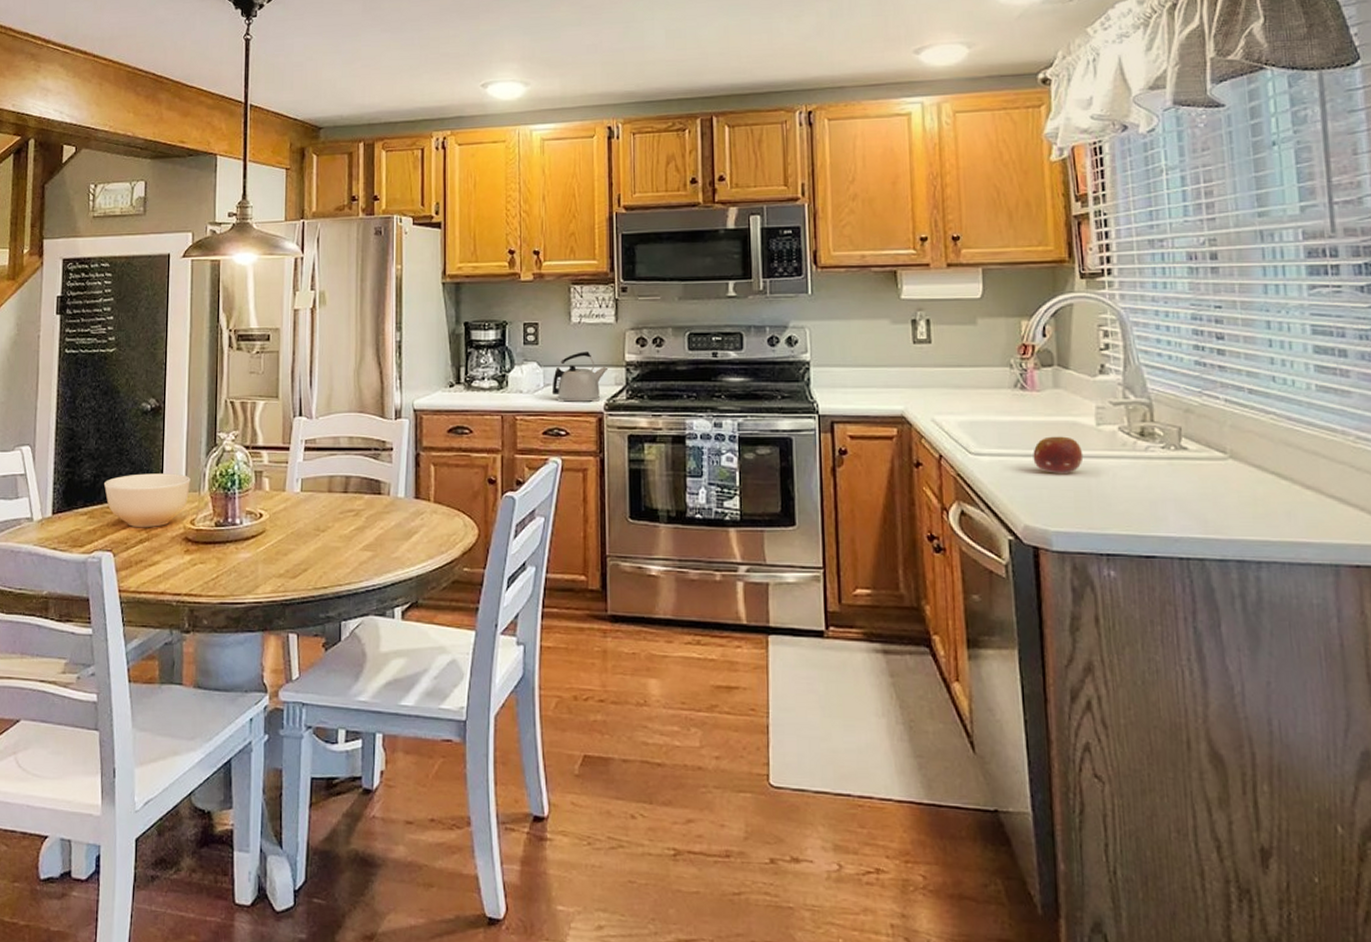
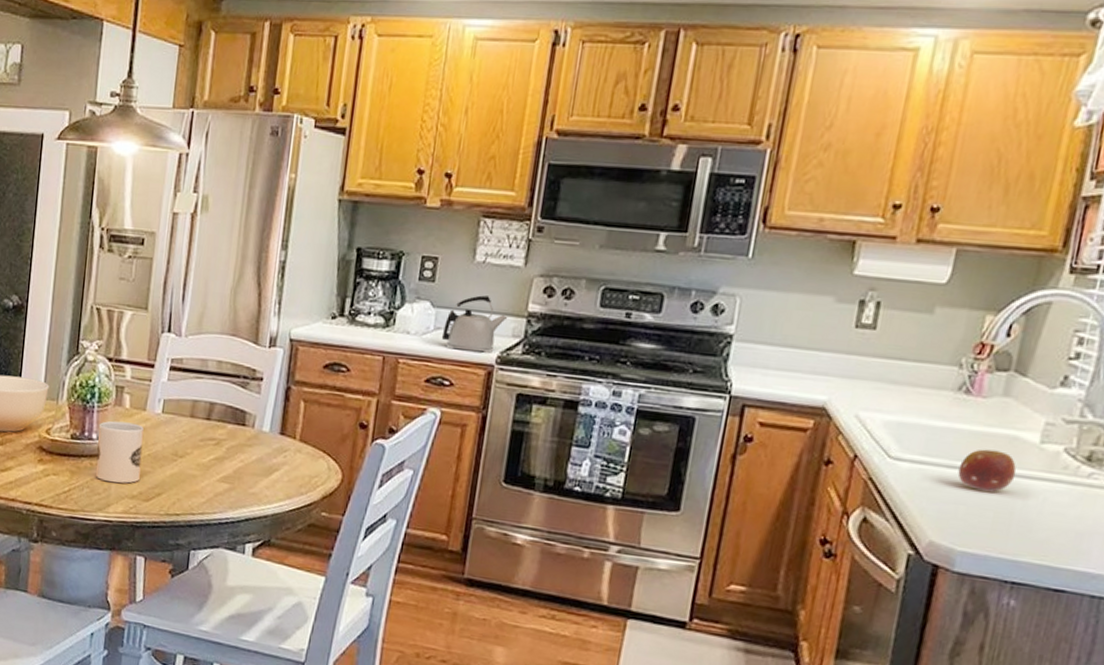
mug: none [241,504,286,564] -> present [95,420,144,484]

